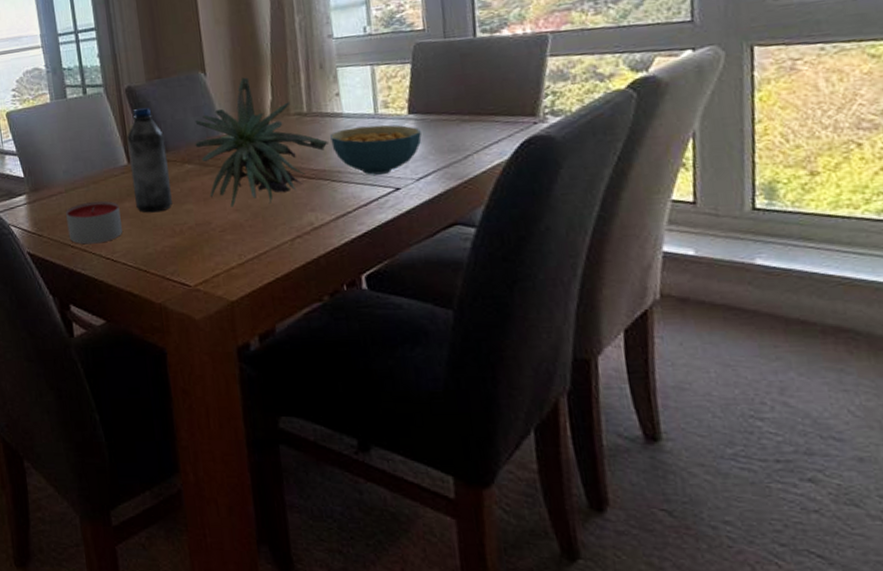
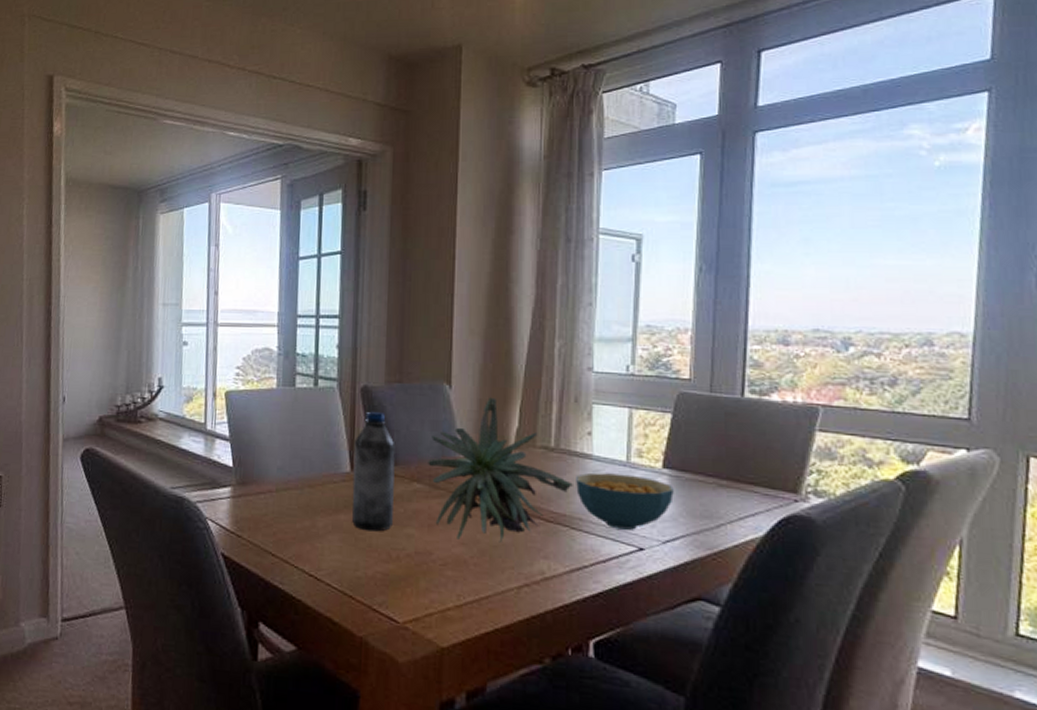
candle: present [66,200,122,244] -> none [271,507,333,557]

